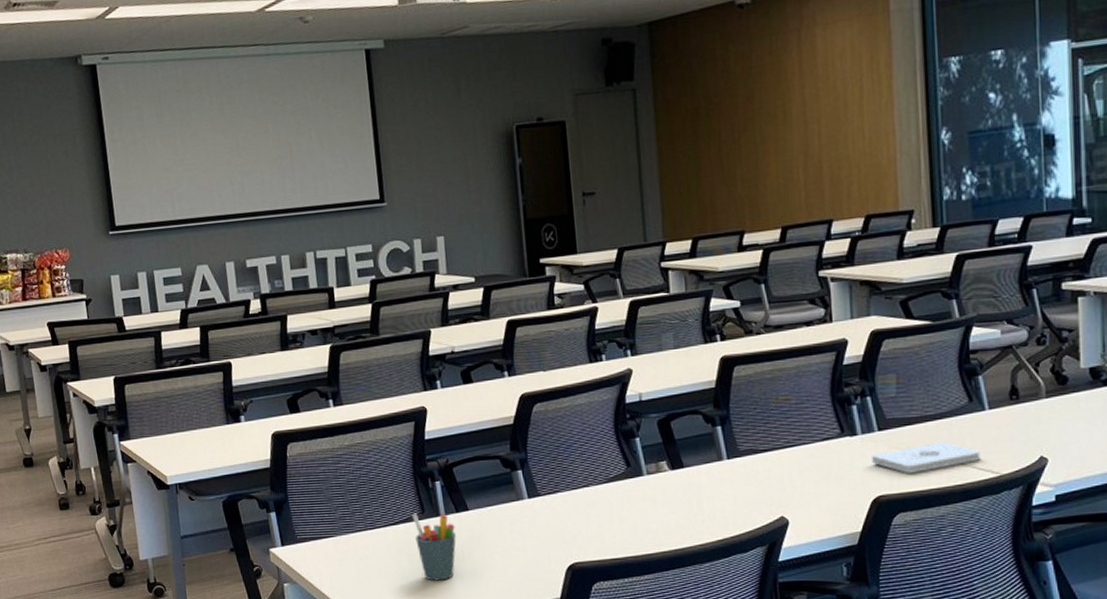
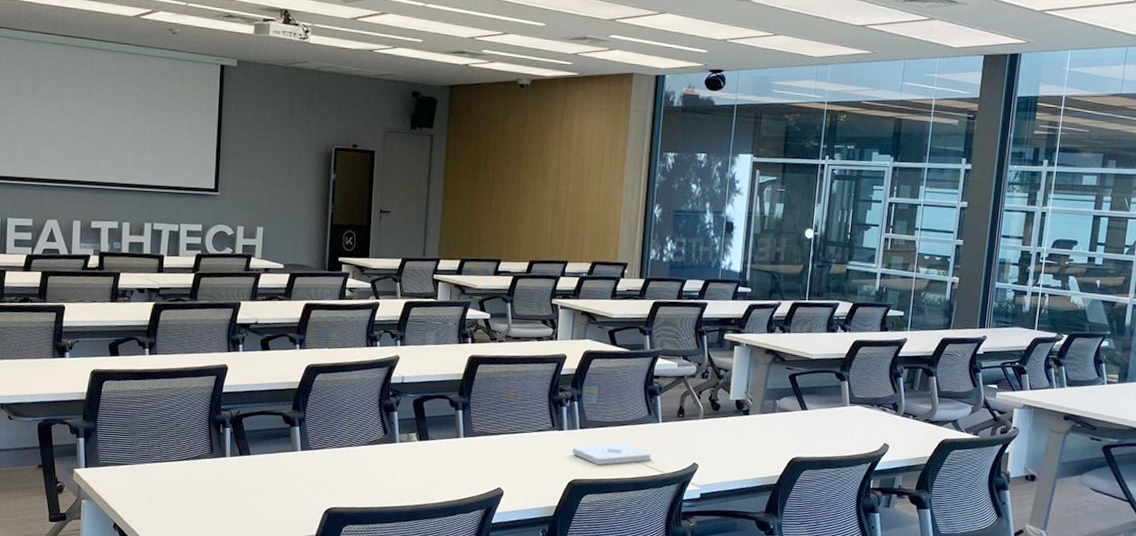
pen holder: present [411,513,456,581] -> none [202,452,237,511]

